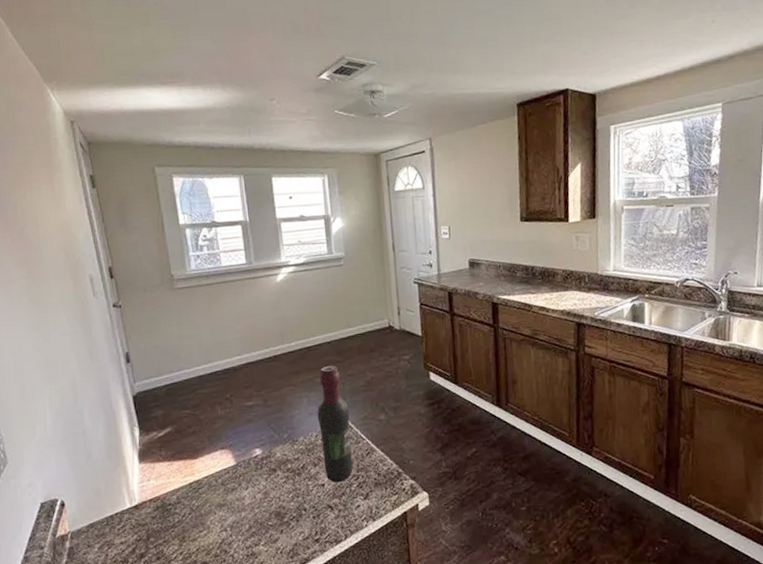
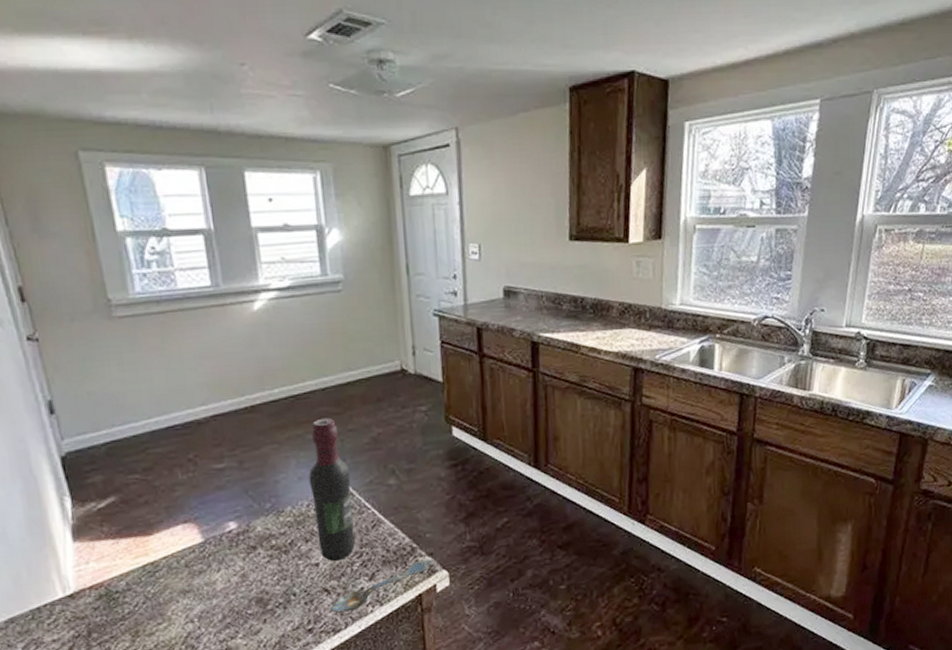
spoon: none [334,482,415,526] -> present [331,559,432,613]

